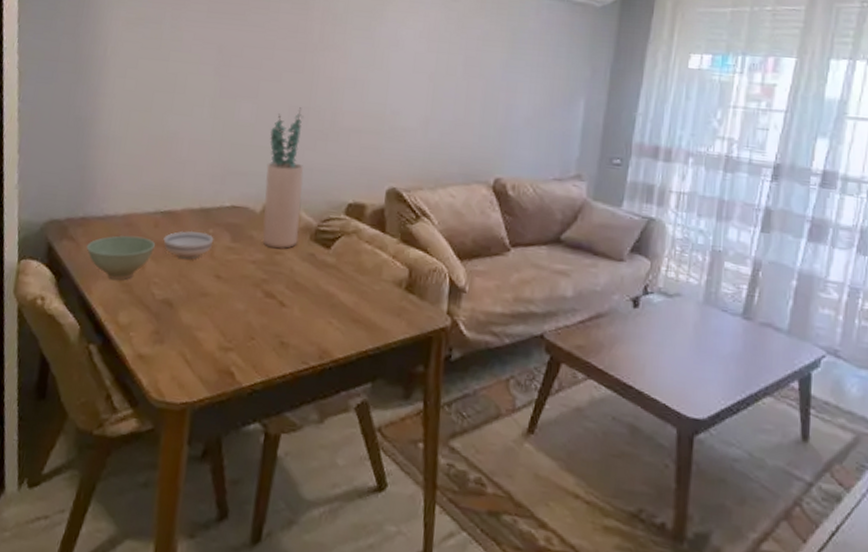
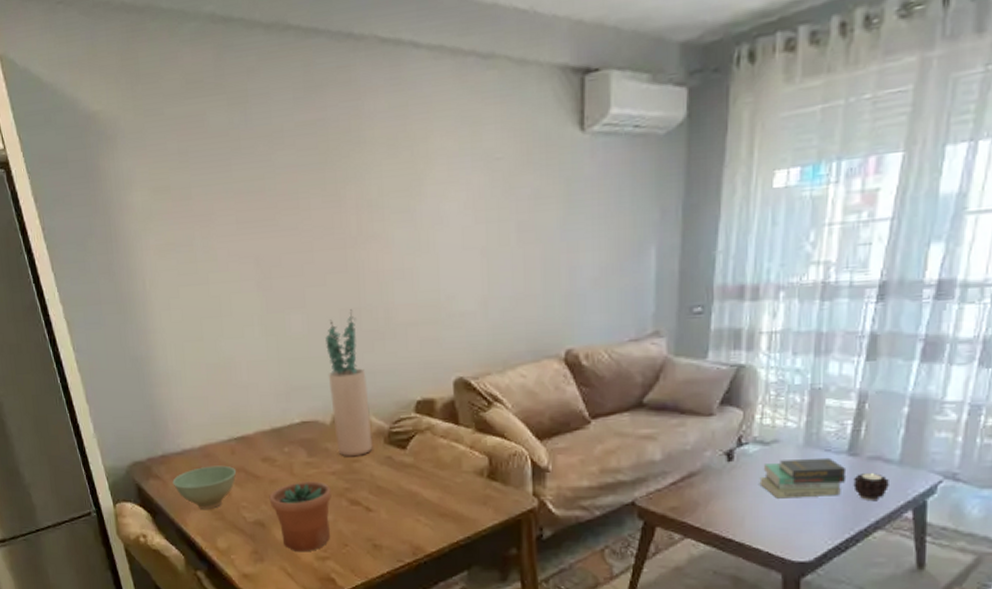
bowl: present [163,230,214,259] -> none [242,451,291,480]
planter: none [183,265,248,340] -> present [269,481,332,551]
books: none [661,314,741,357] -> present [759,457,847,499]
candle: none [746,337,778,366] -> present [853,472,889,500]

